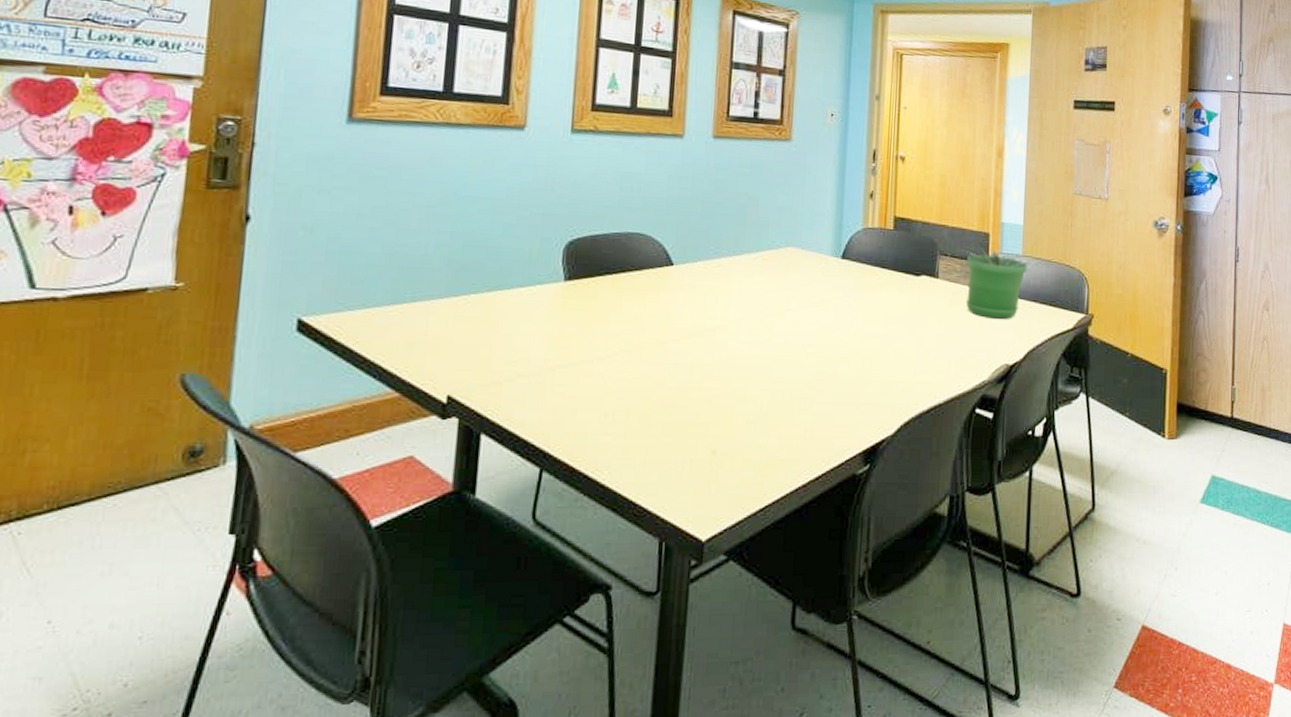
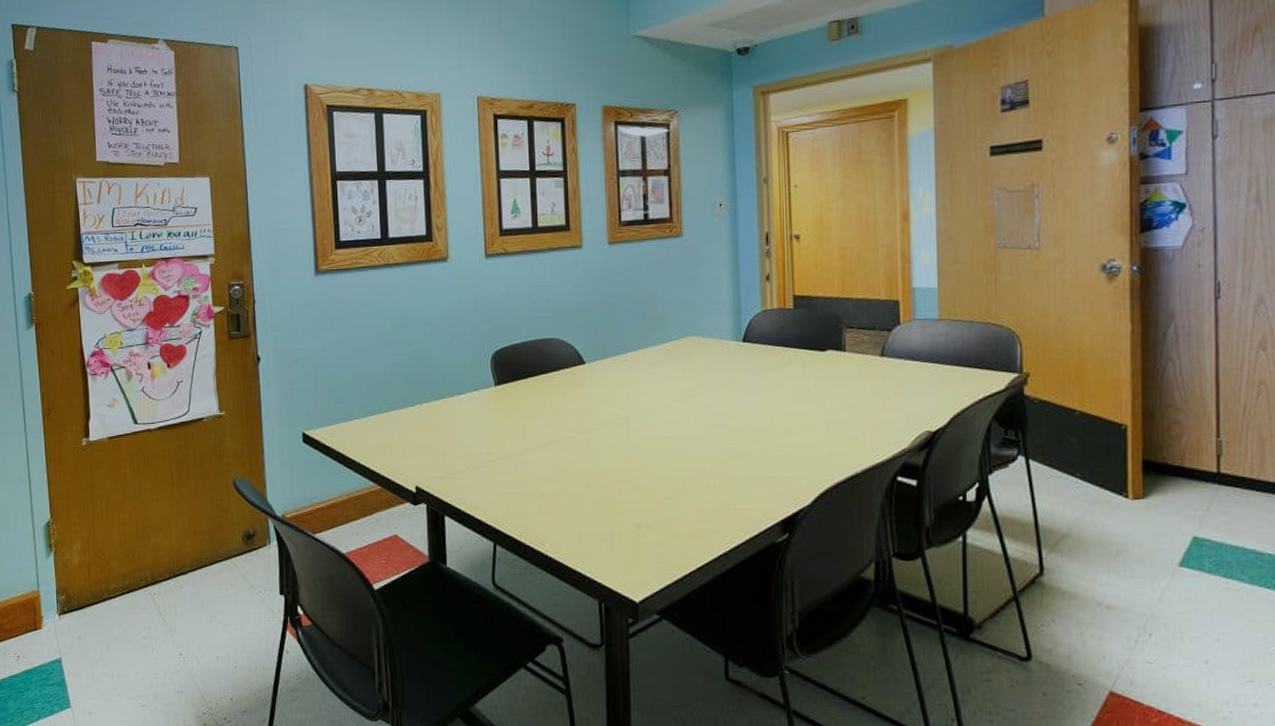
planter: present [965,246,1044,319] -> none [873,315,965,386]

